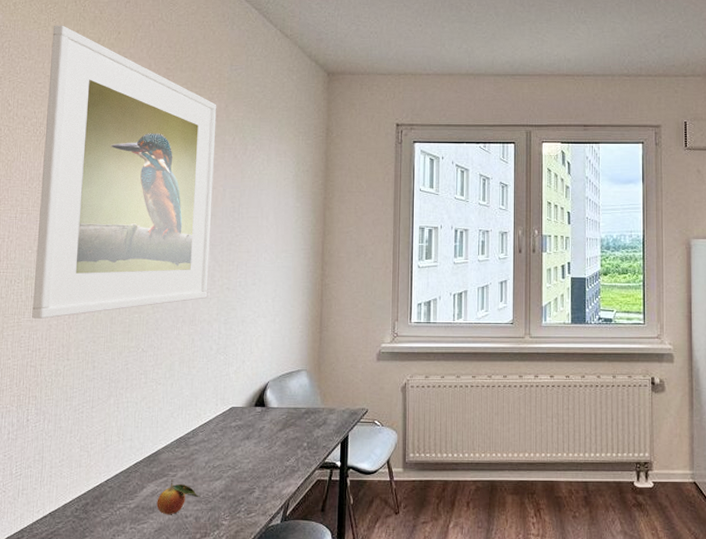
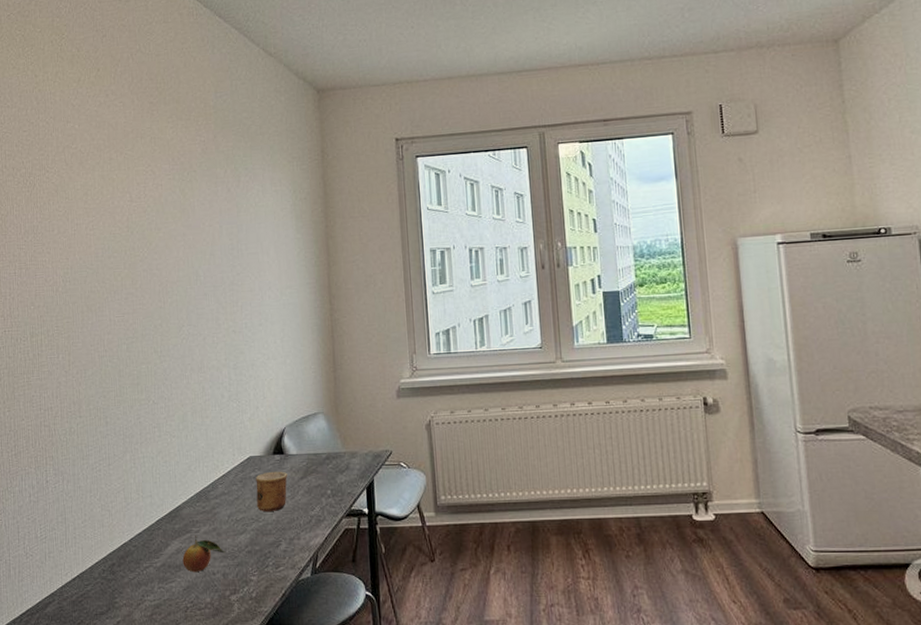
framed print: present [32,25,217,319] -> none [32,68,214,377]
cup: none [235,422,267,460] -> present [255,471,287,512]

